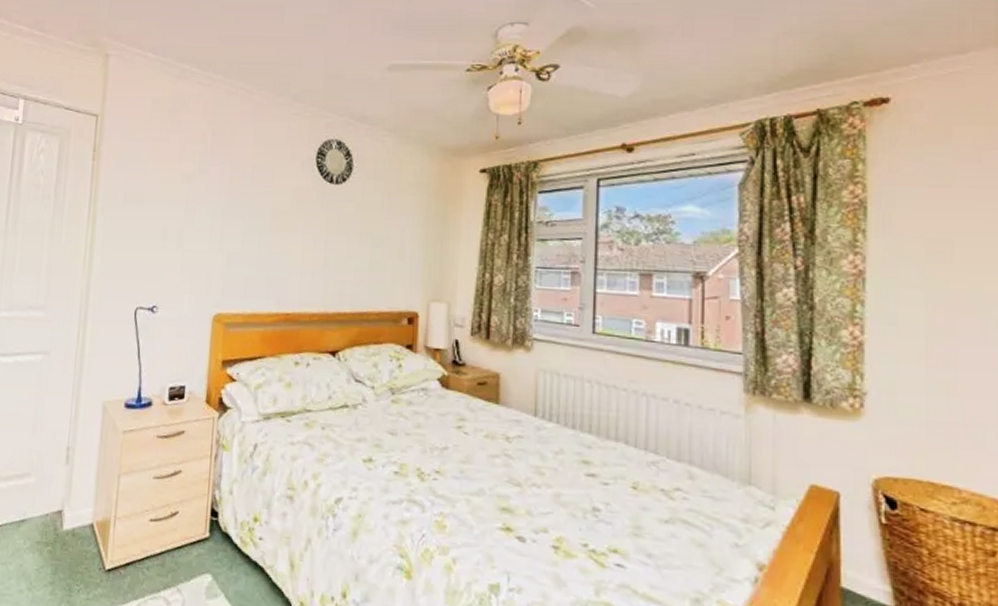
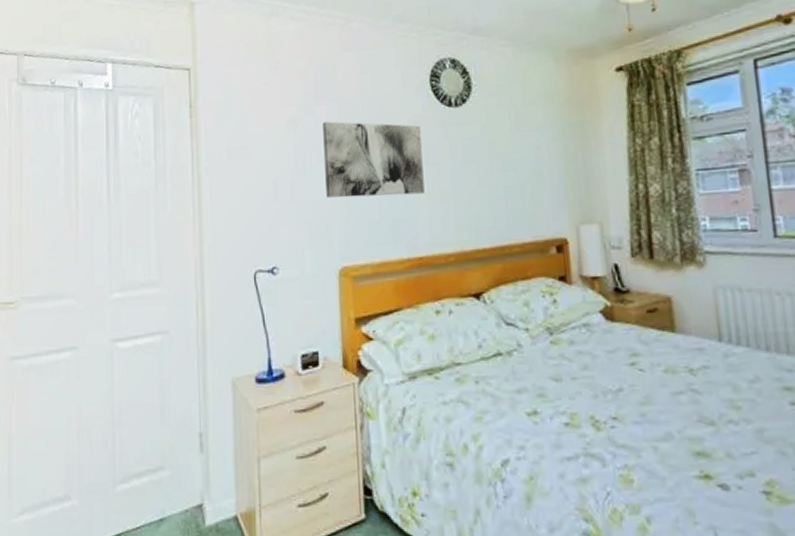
wall art: none [210,181,302,257] -> present [323,121,425,198]

